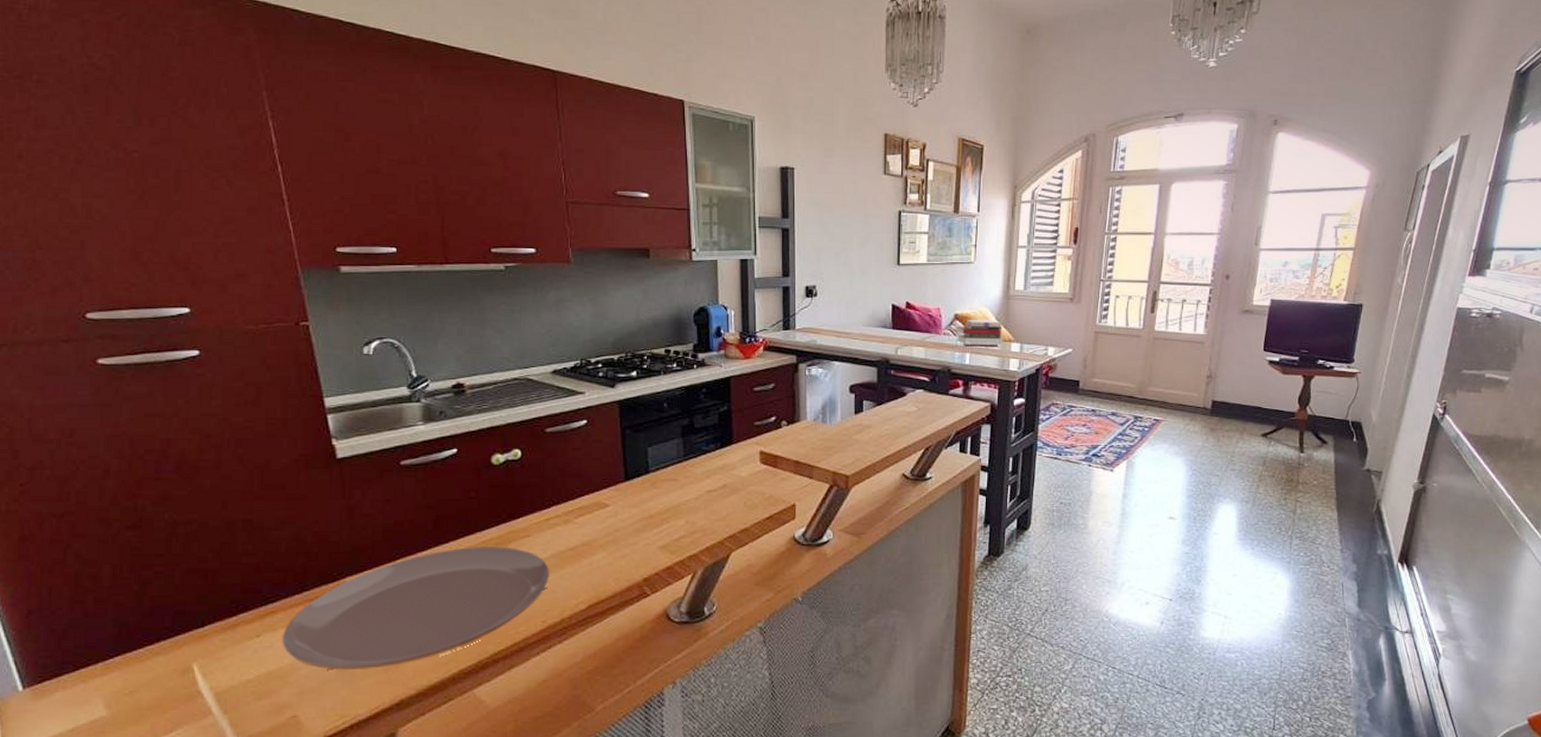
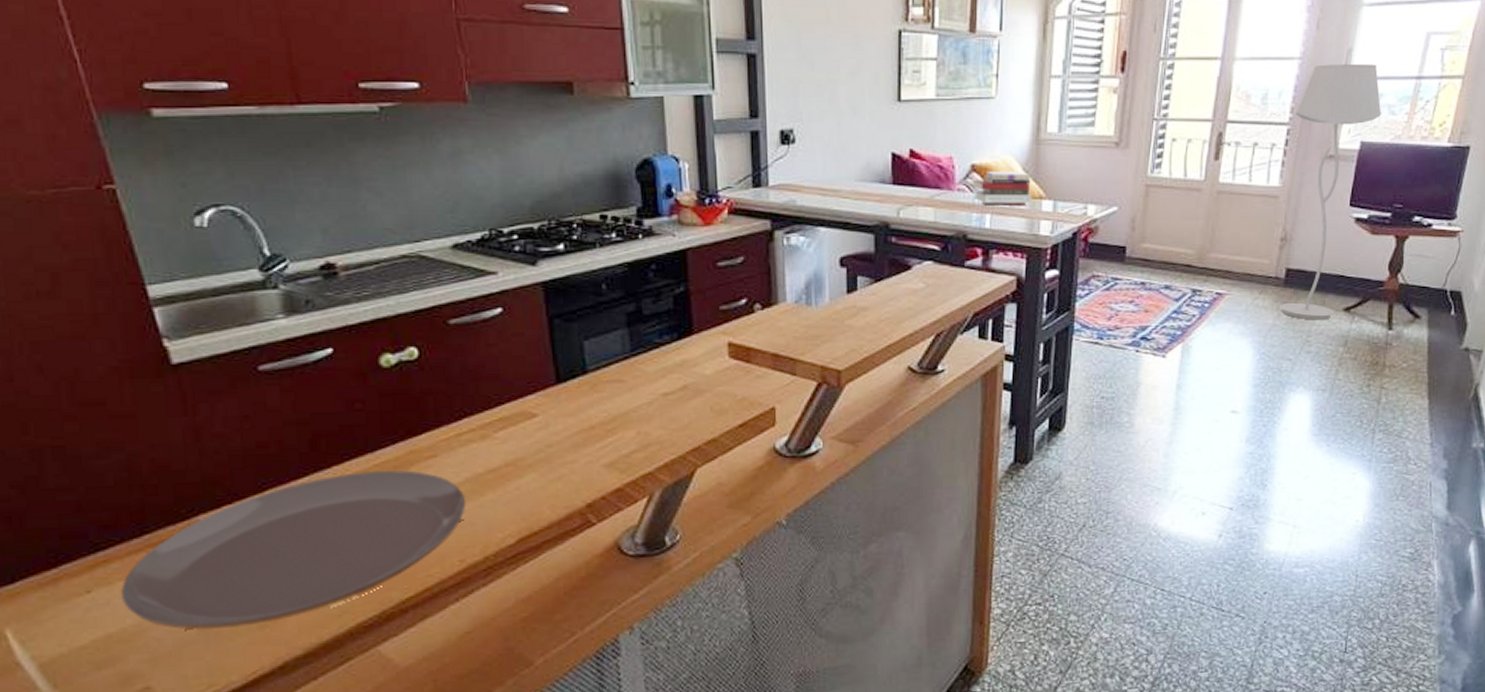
floor lamp: none [1206,238,1288,443] -> present [1278,63,1382,320]

